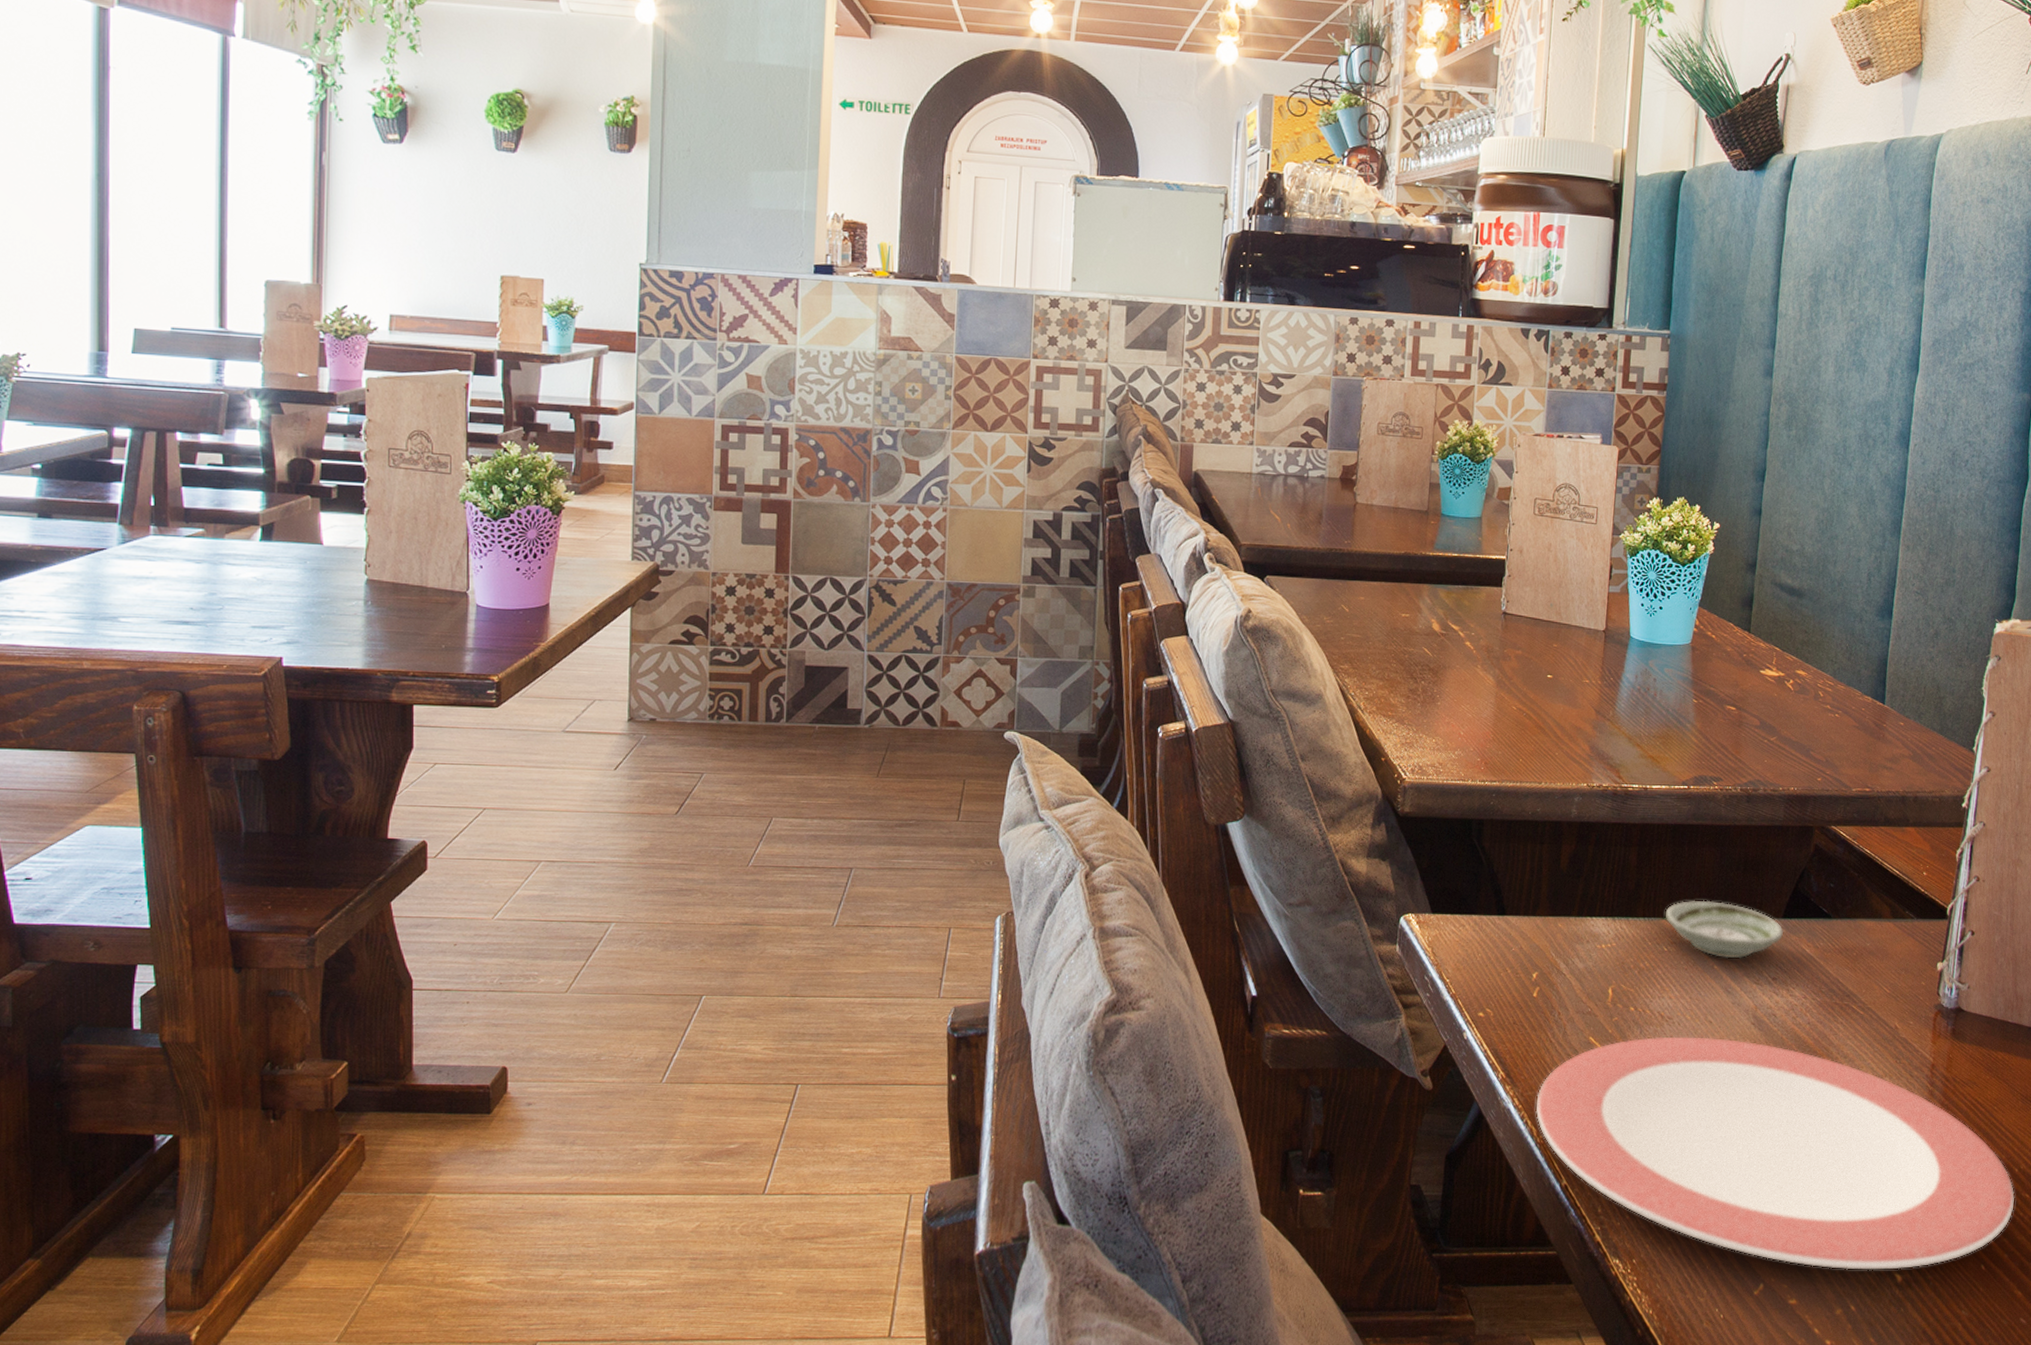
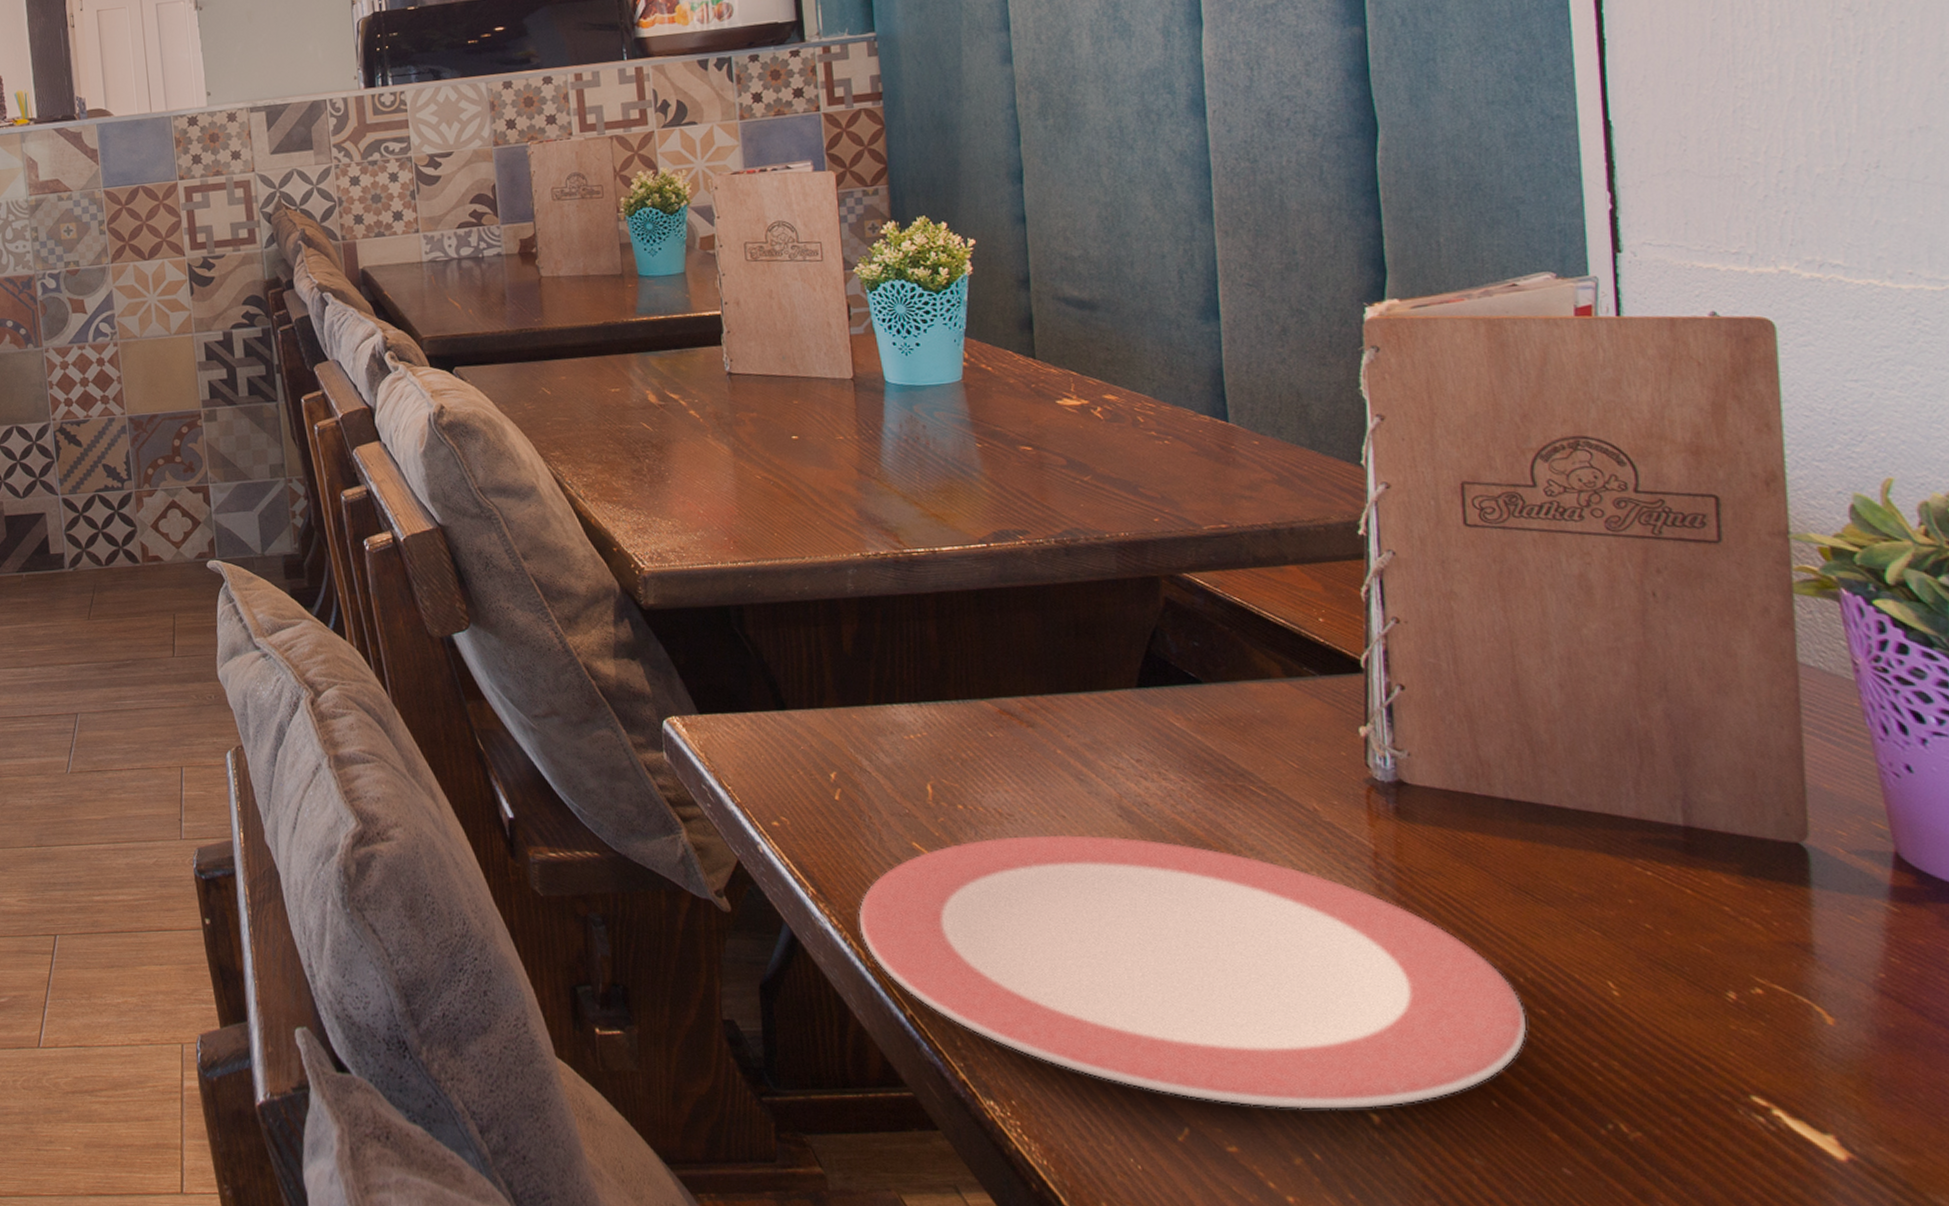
saucer: present [1665,900,1784,959] -> none [983,674,1142,741]

